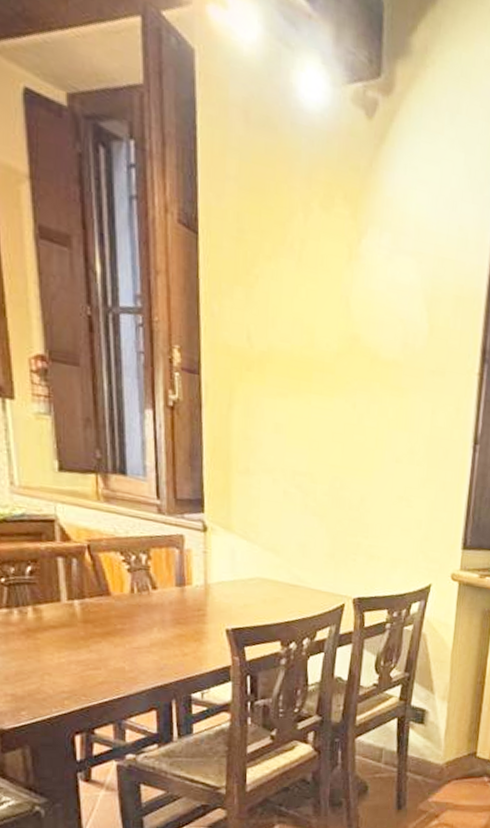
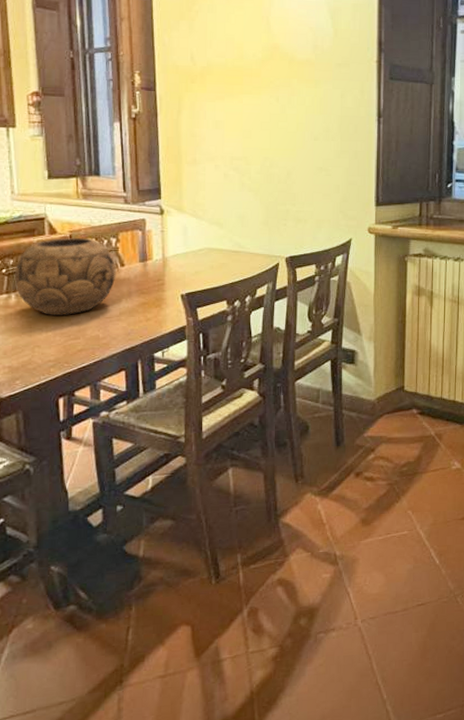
decorative bowl: none [16,547,147,641] -> present [14,237,116,315]

